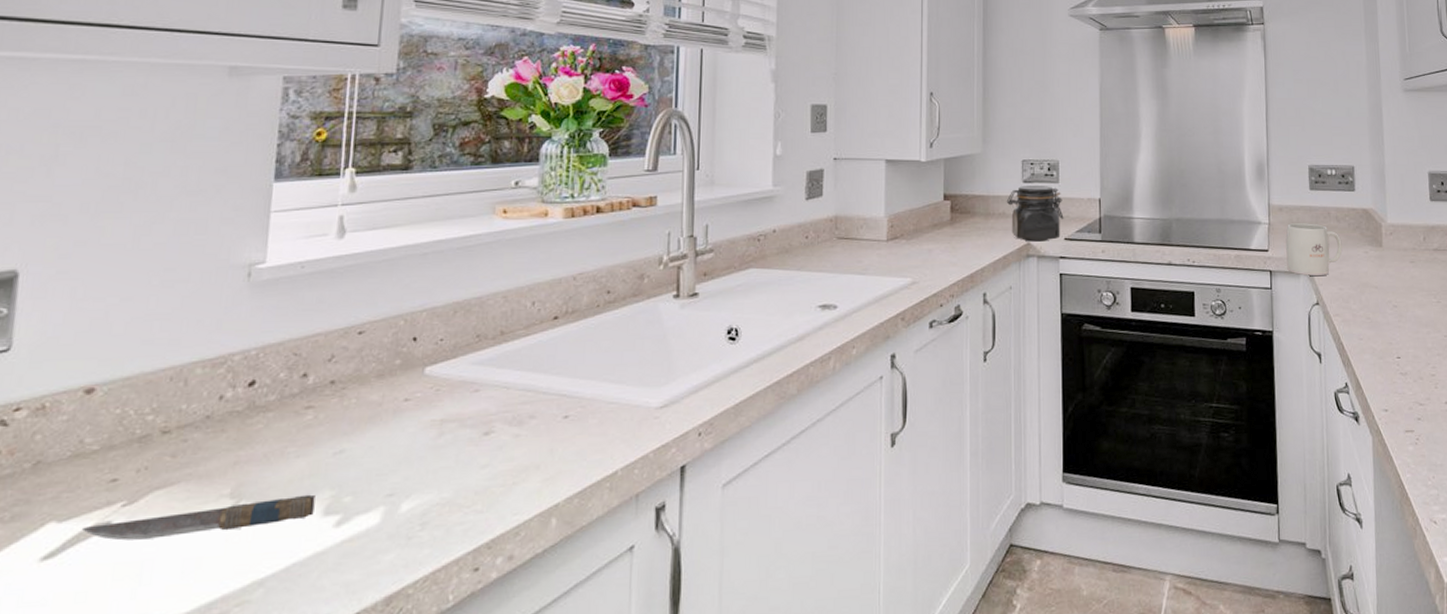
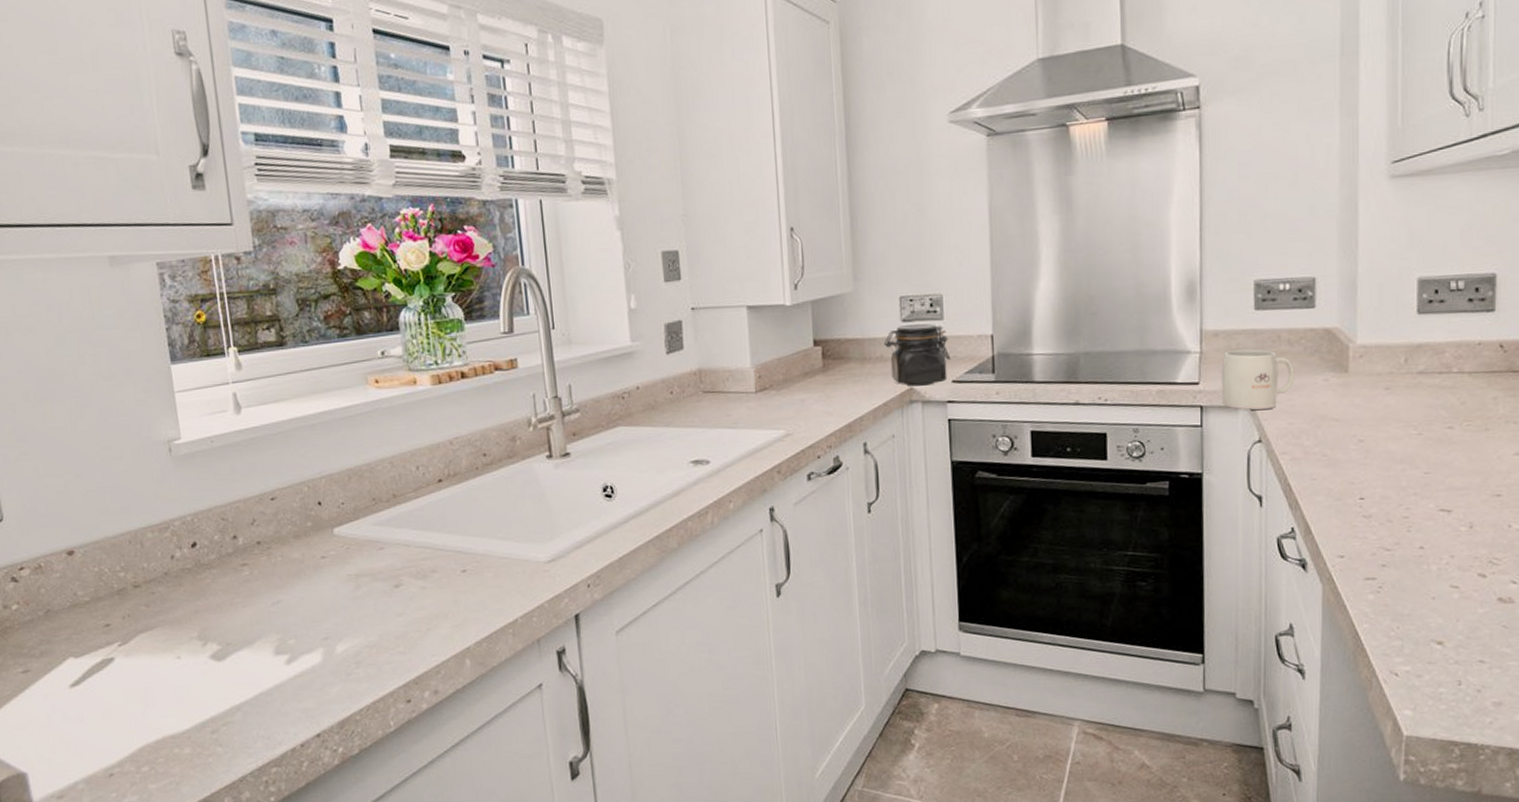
knife: present [81,494,315,541] -> none [93,637,267,673]

